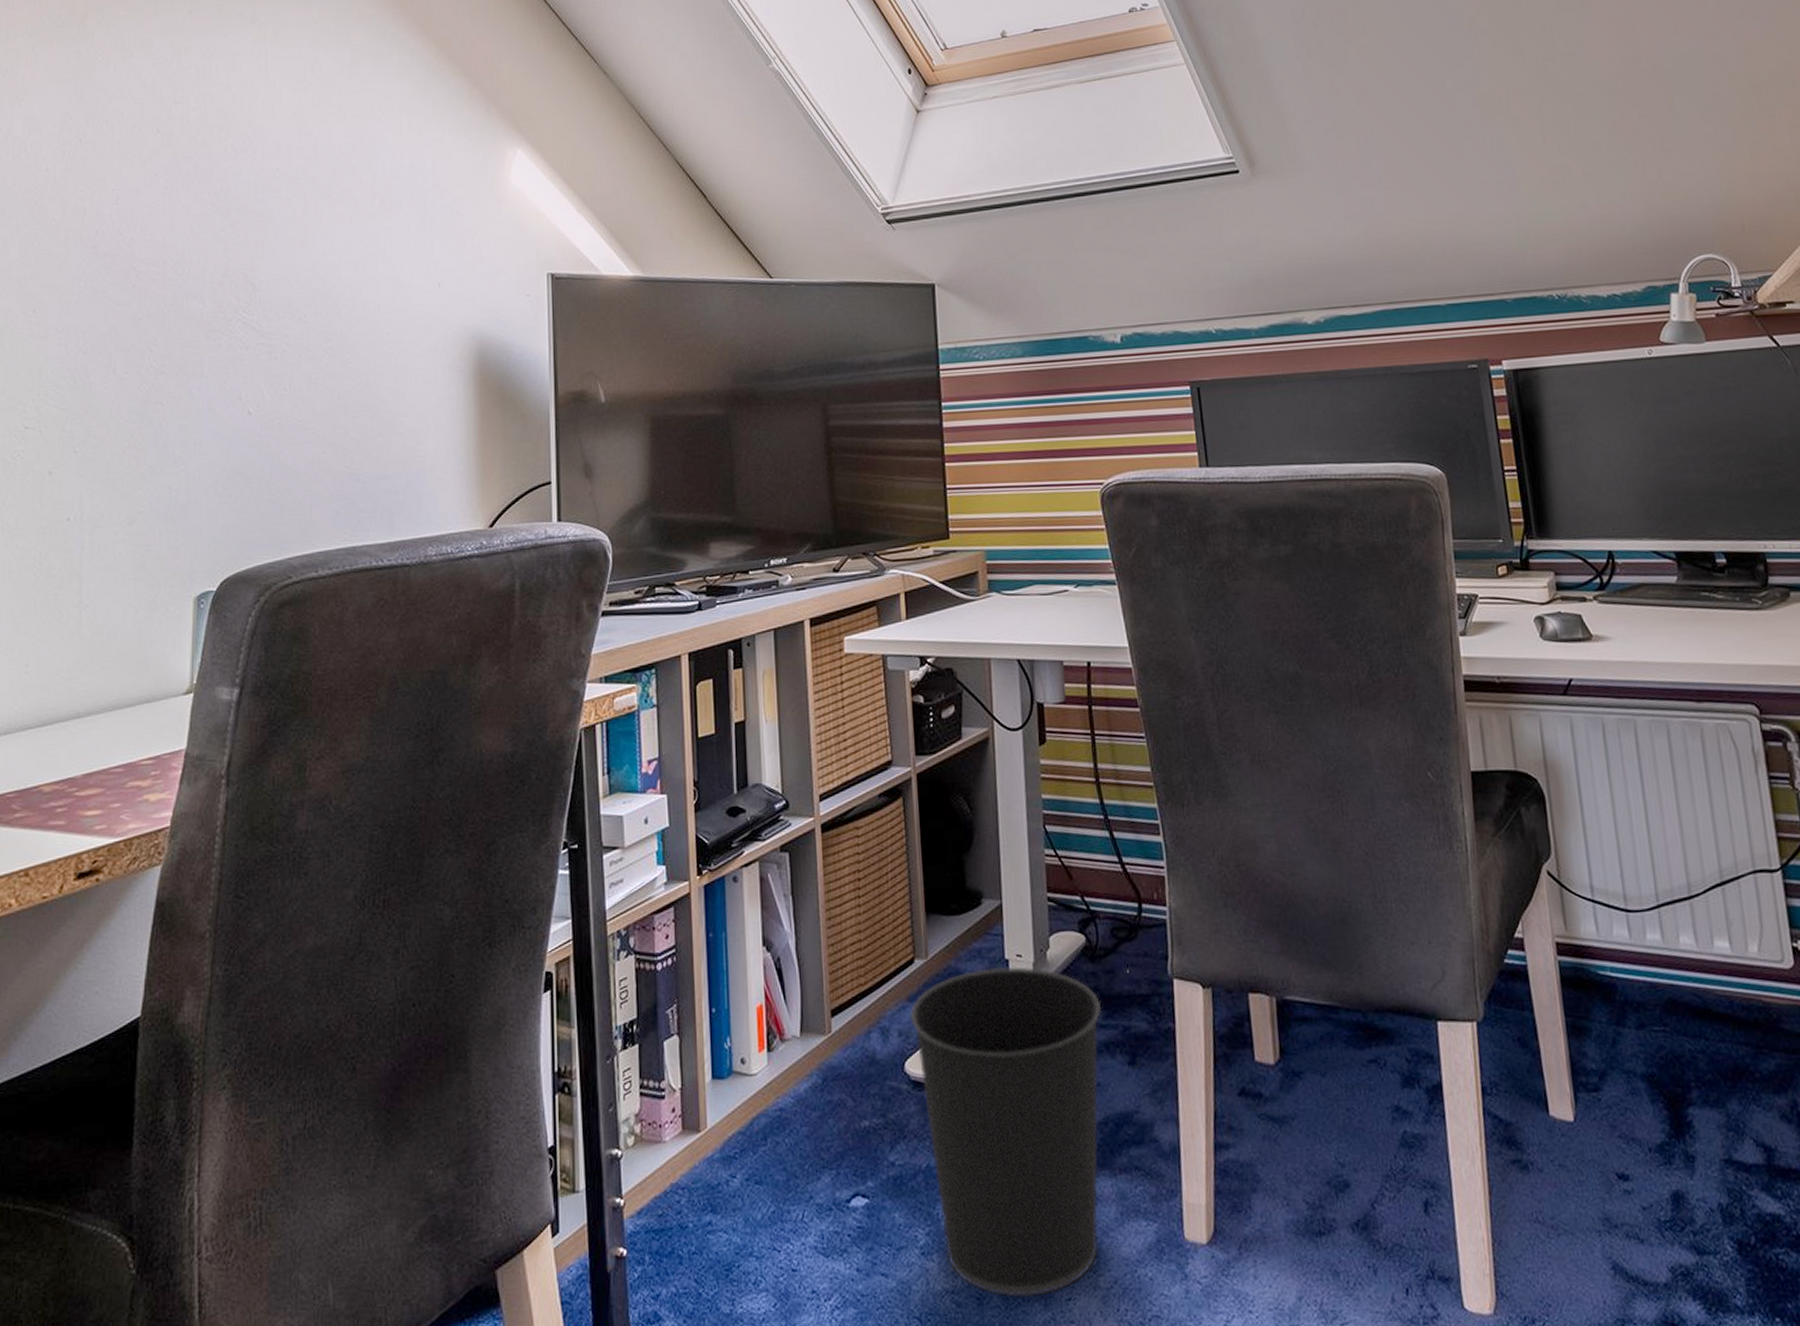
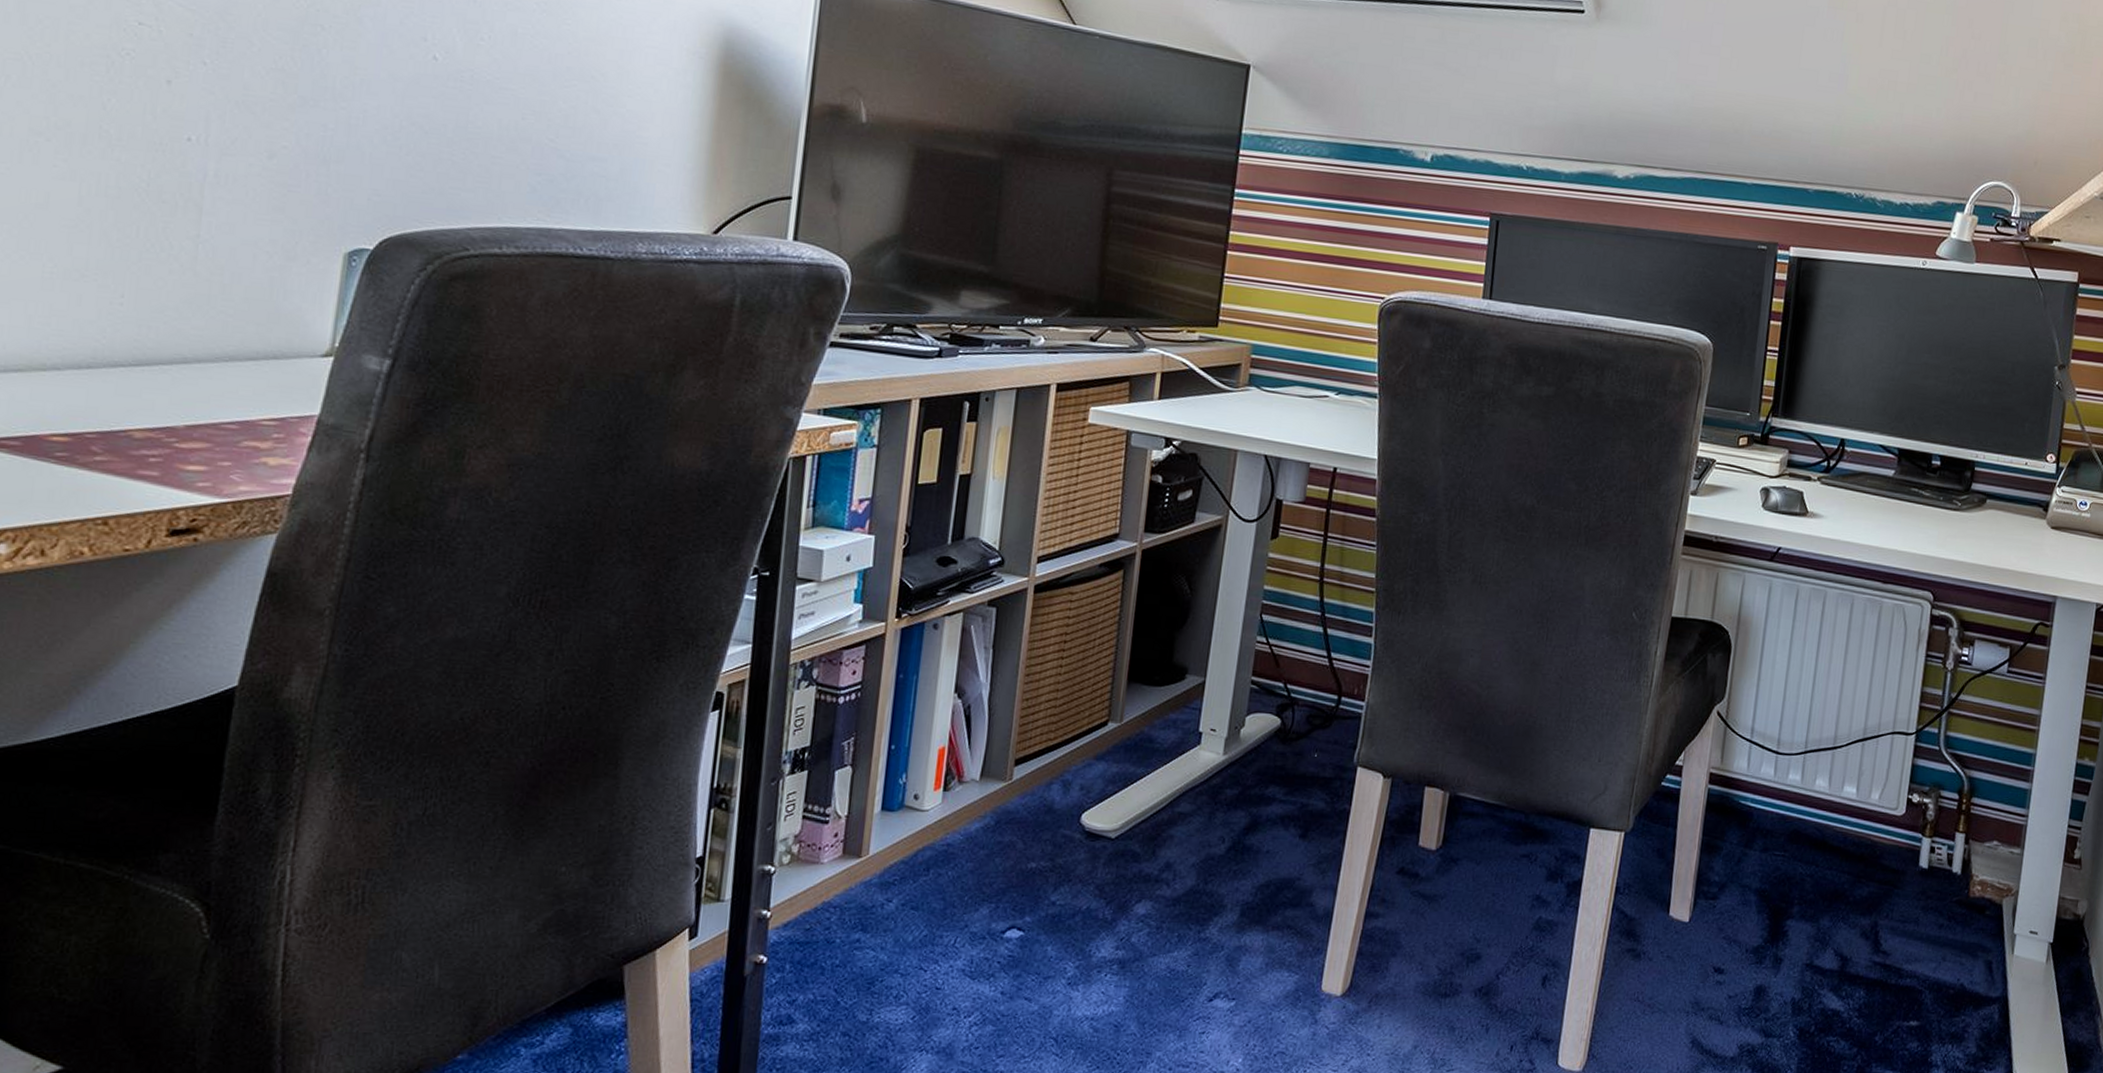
wastebasket: present [910,967,1102,1298] -> none [1092,738,1285,1029]

